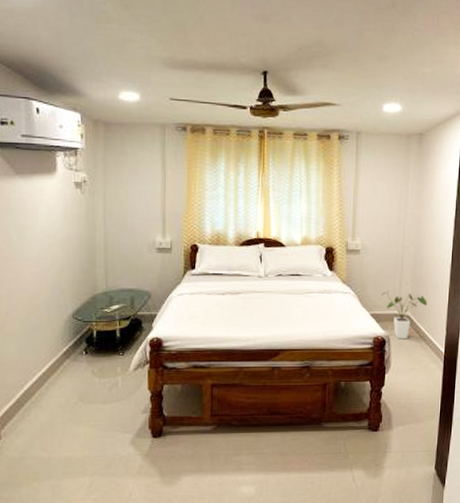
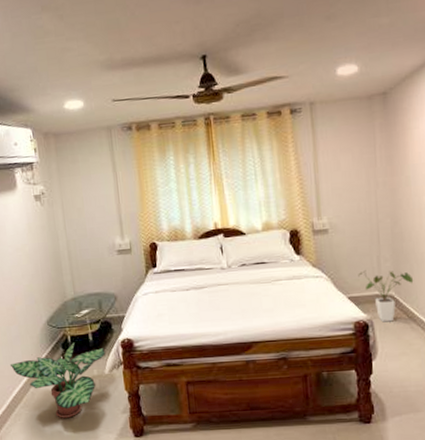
potted plant: none [24,338,132,416] -> present [9,342,106,418]

